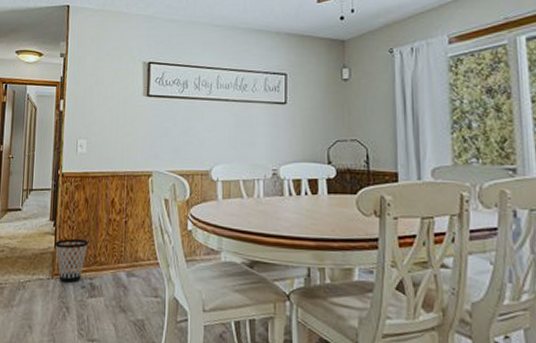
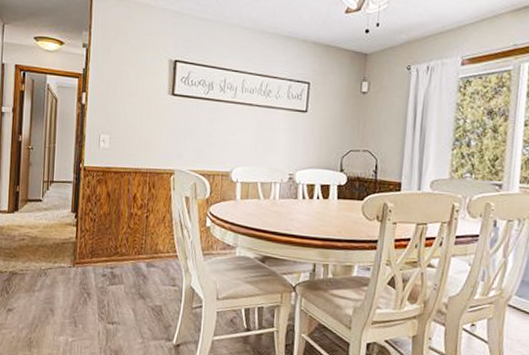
wastebasket: present [54,238,89,283] -> none [76,230,110,271]

